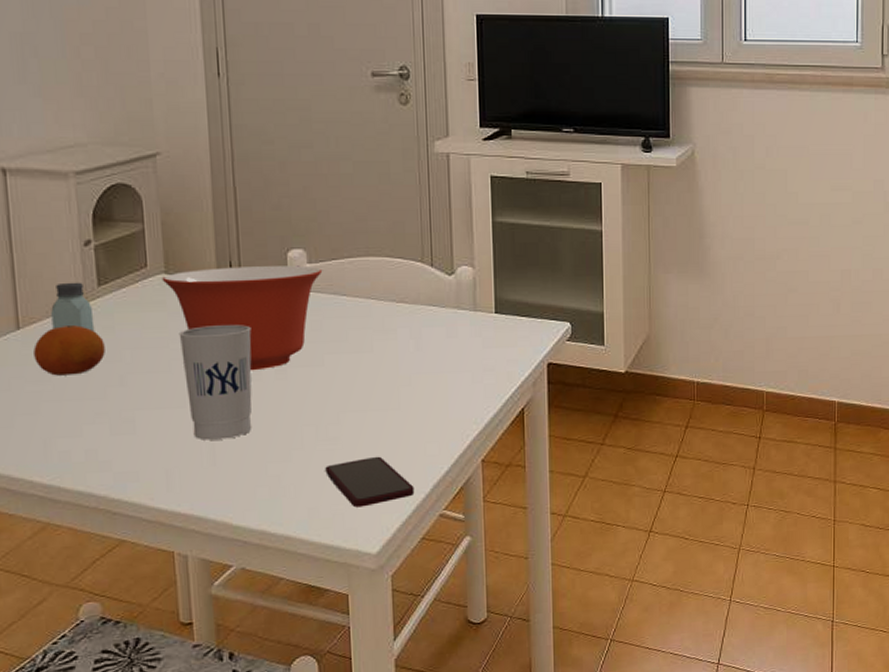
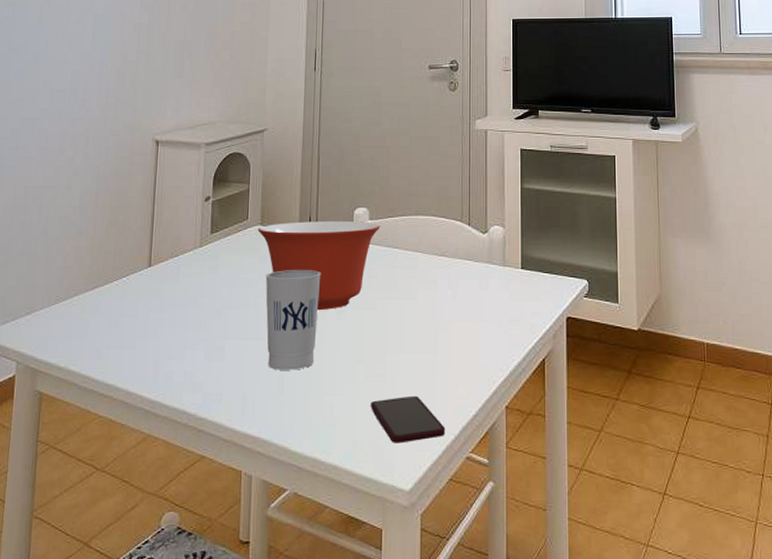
fruit: present [33,325,105,376] -> none [158,265,210,307]
saltshaker: present [51,282,95,331] -> none [174,230,205,271]

